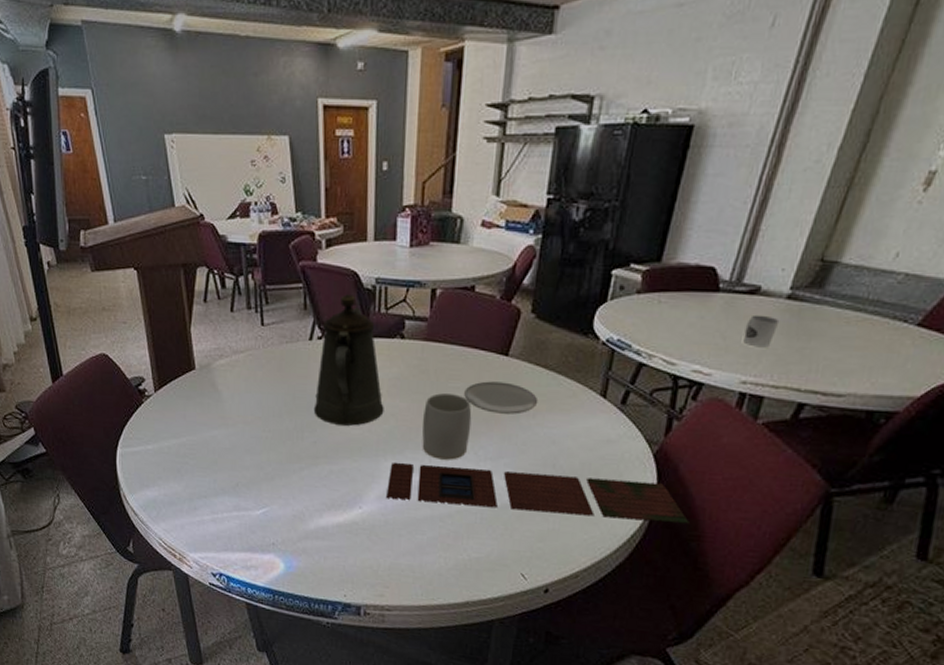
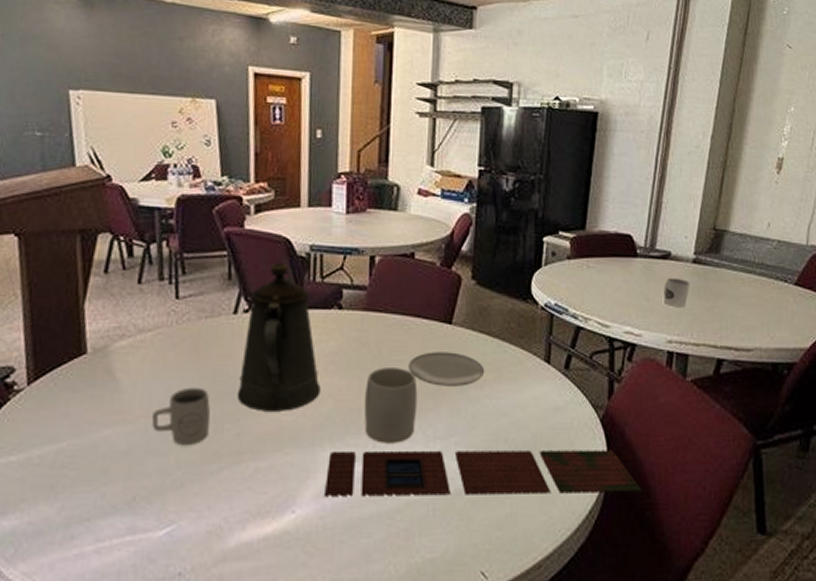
mug: none [248,401,293,449] -> present [152,387,211,447]

